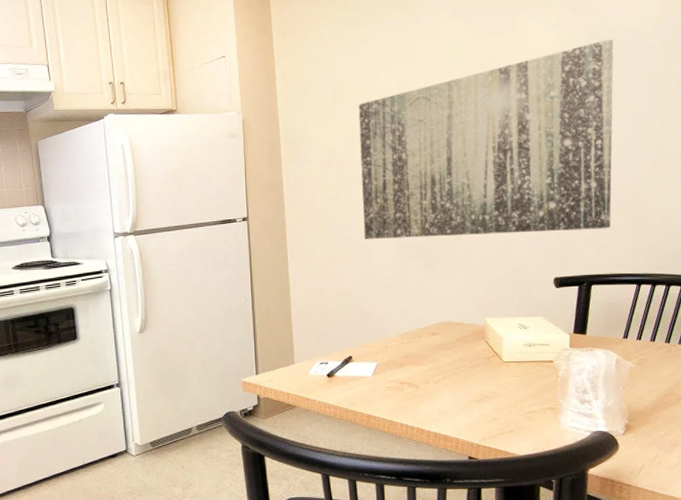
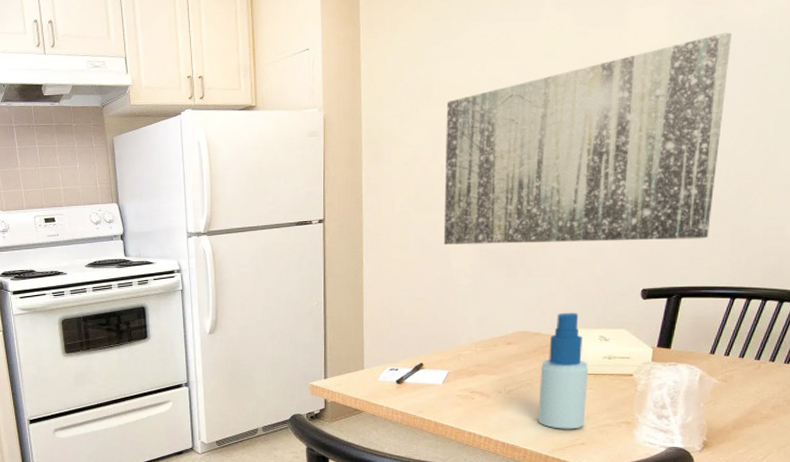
spray bottle: none [465,301,512,417] -> present [538,312,589,429]

